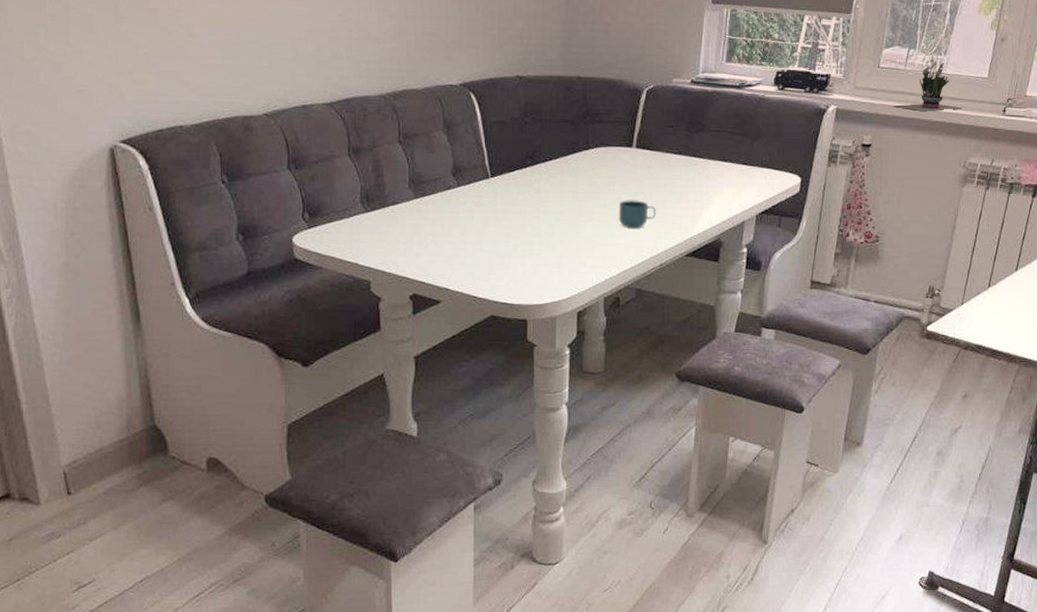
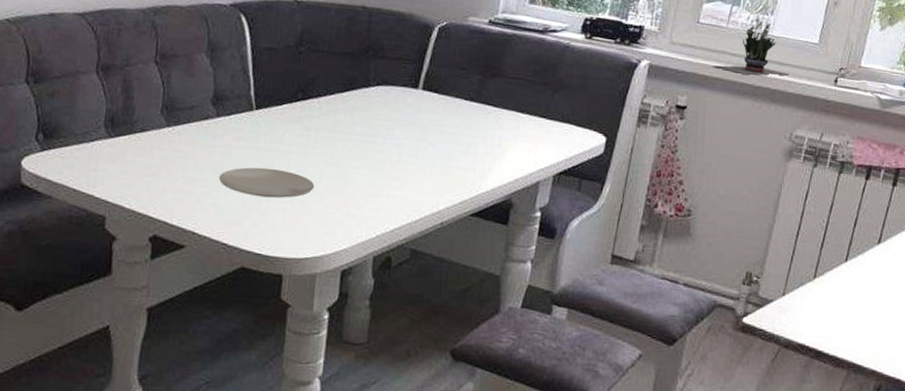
plate: none [464,228,549,254] -> present [218,167,315,198]
cup: present [618,199,656,228] -> none [396,146,440,179]

